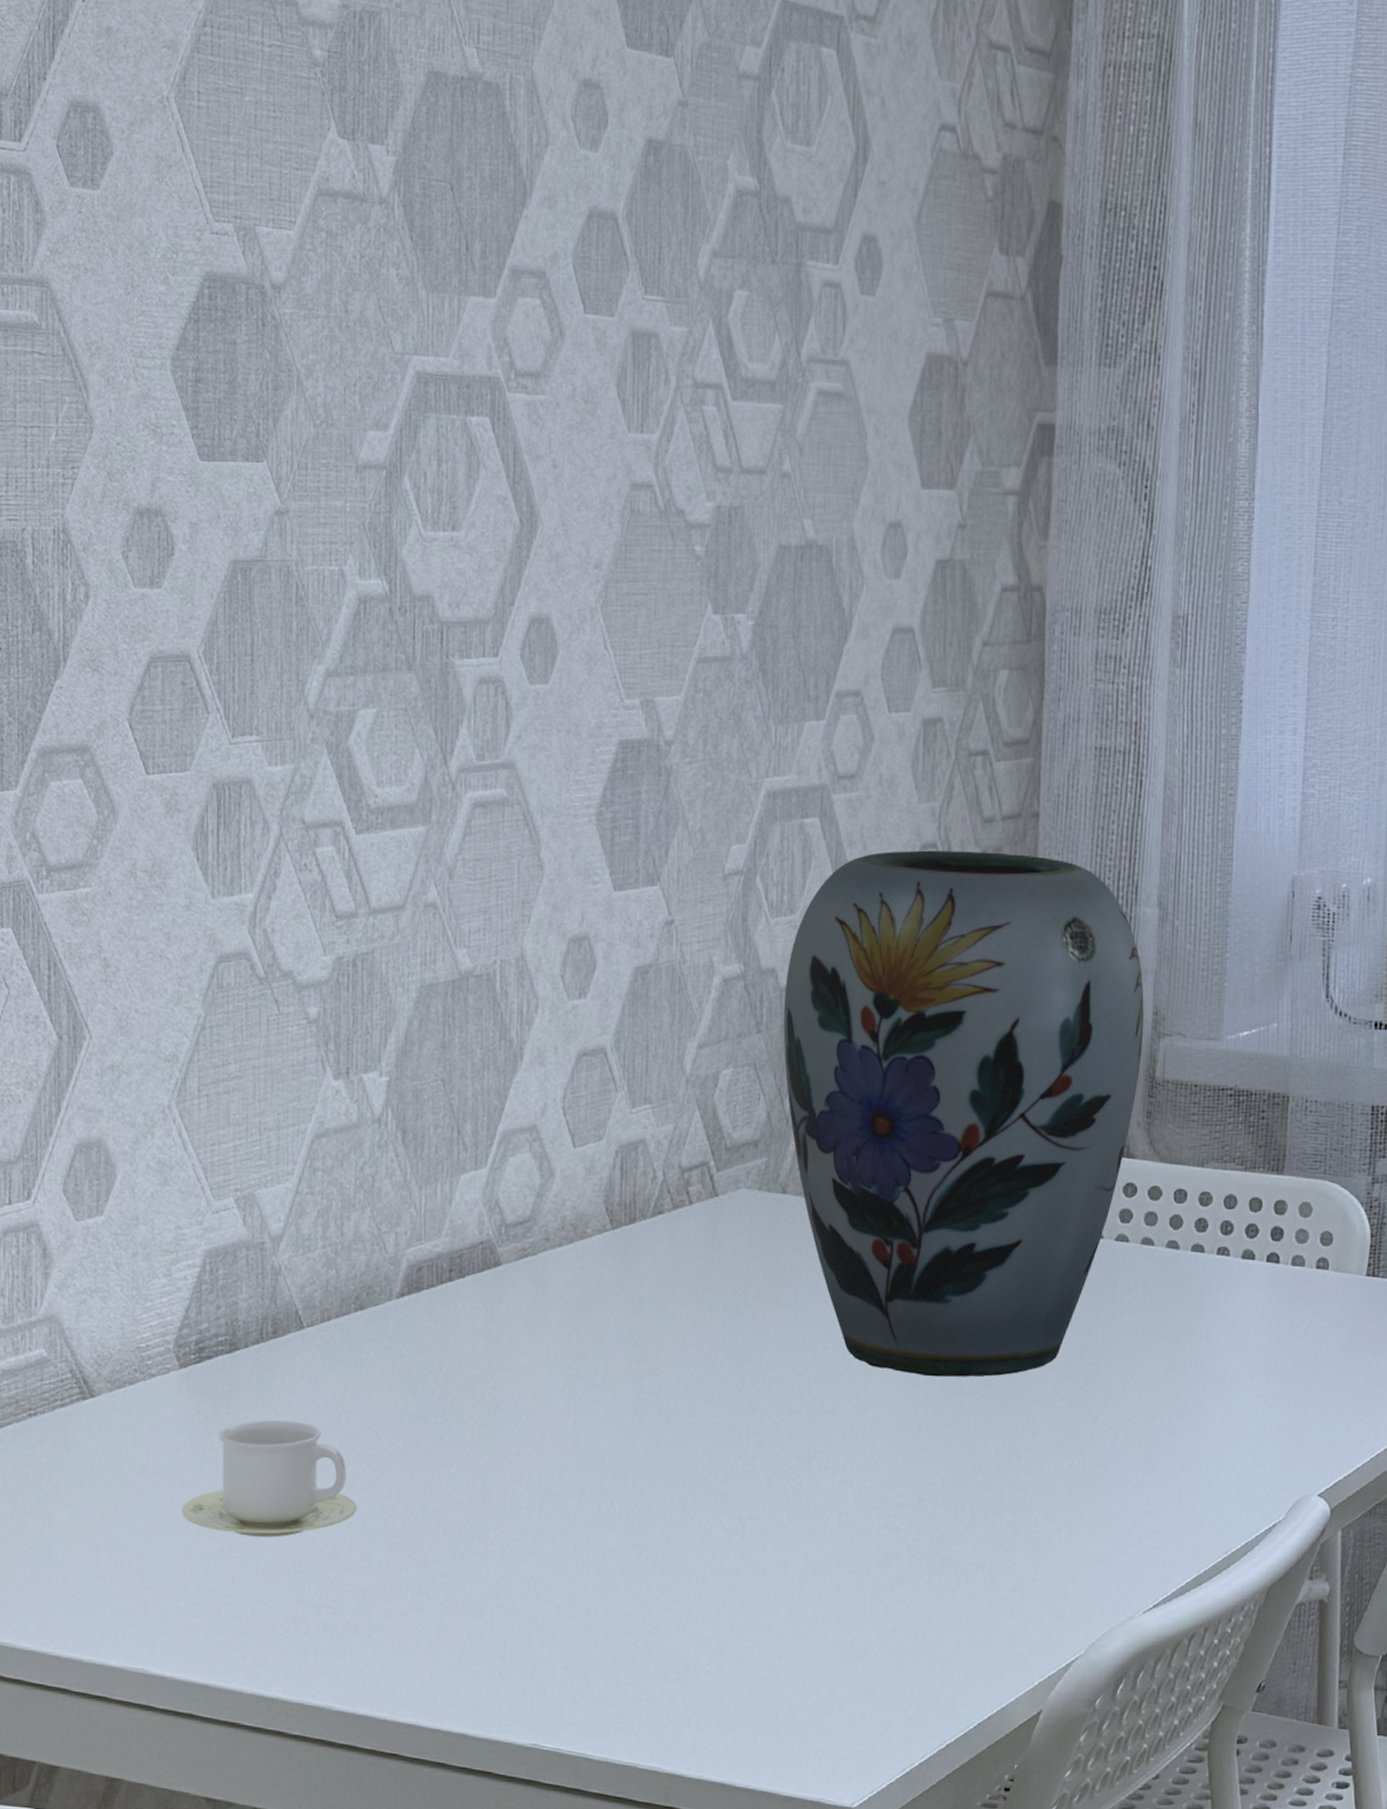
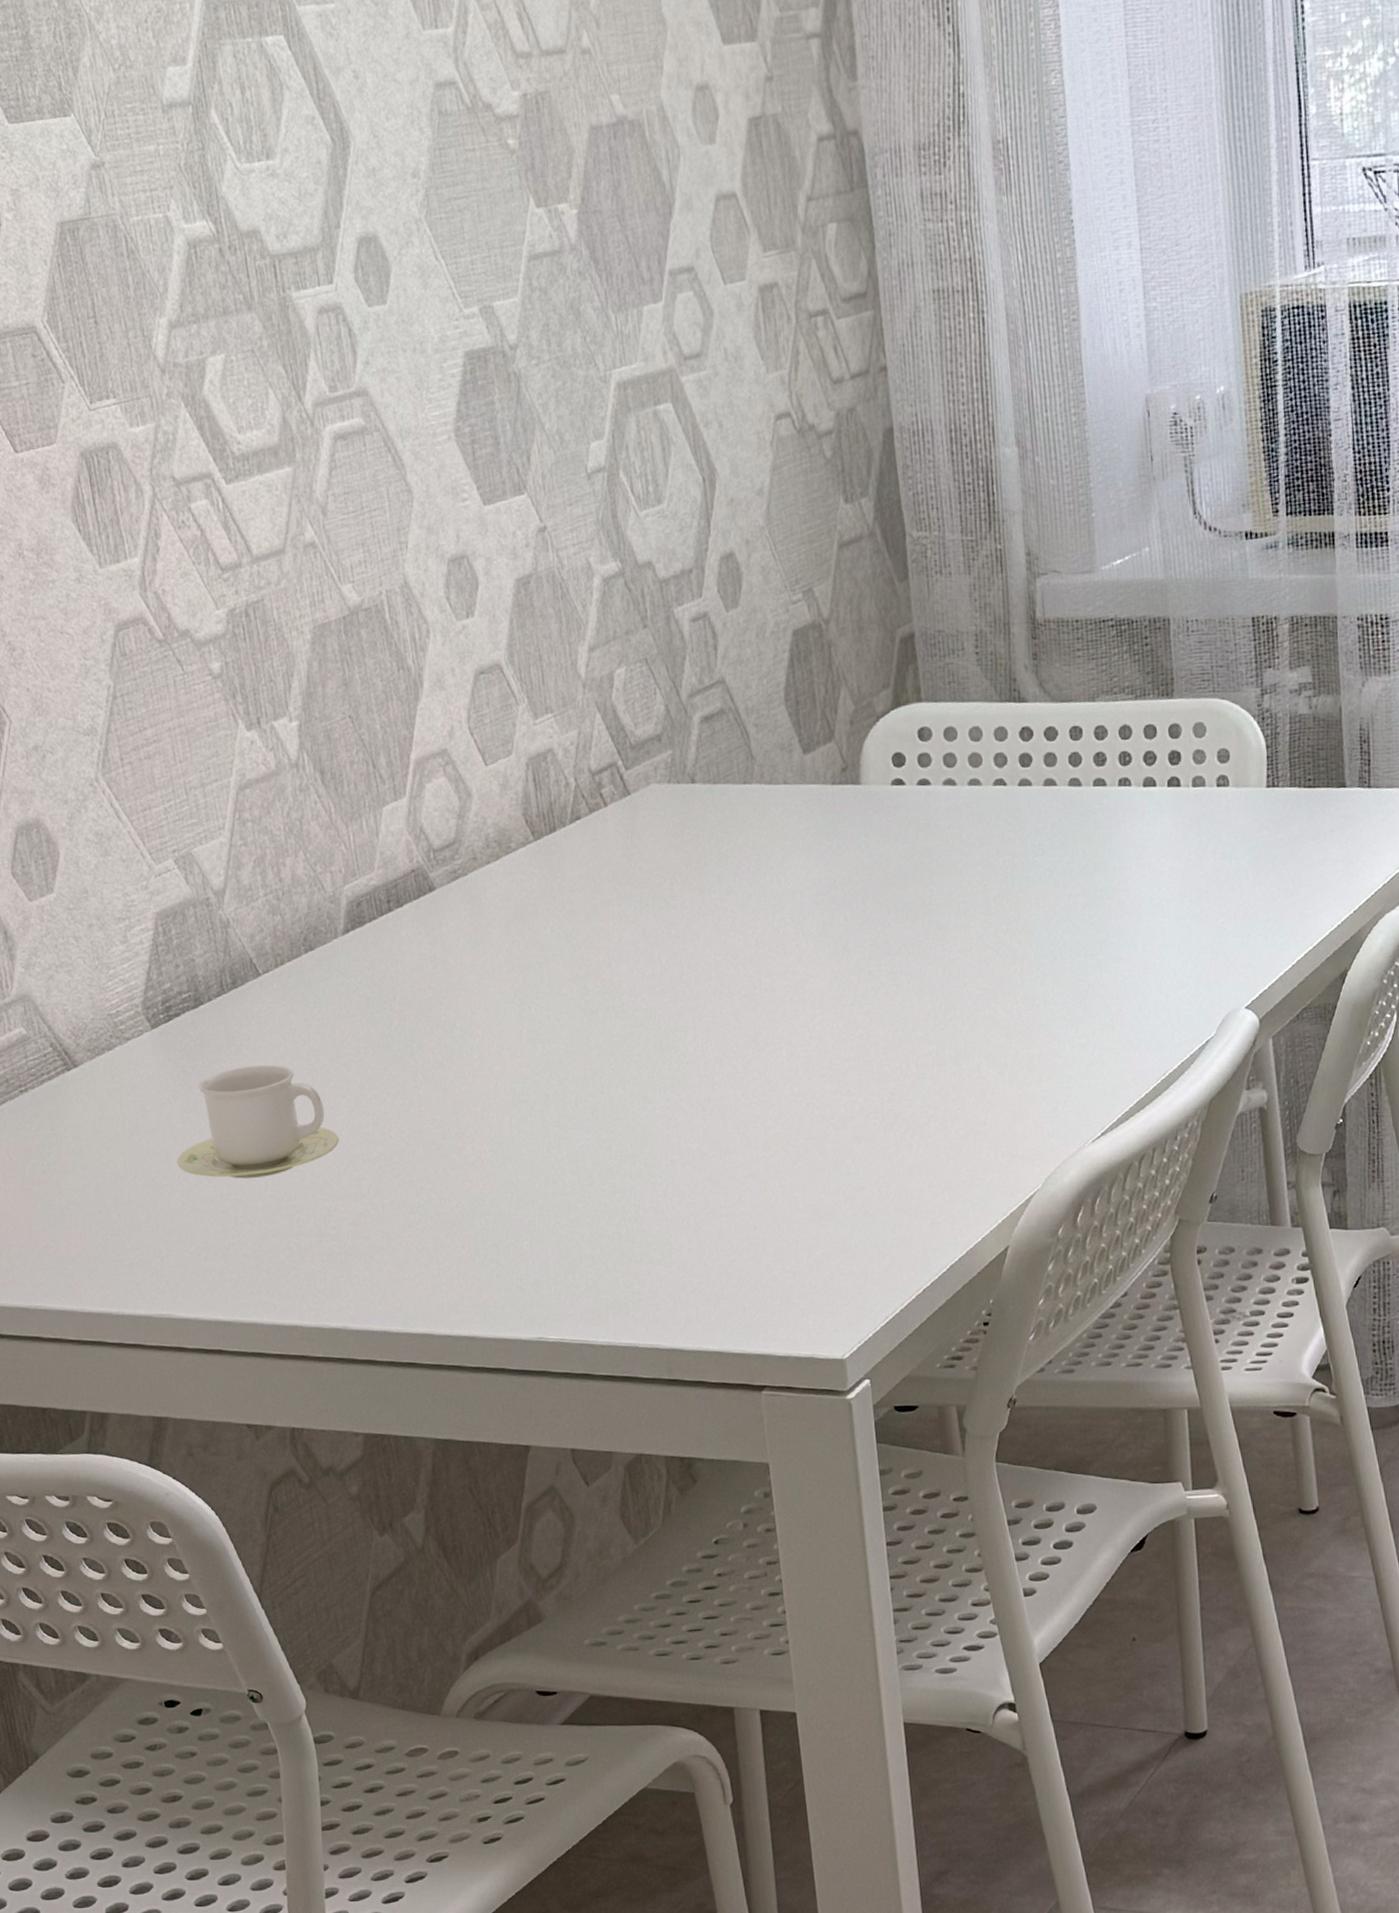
vase: present [783,850,1145,1377] -> none [663,410,1021,943]

